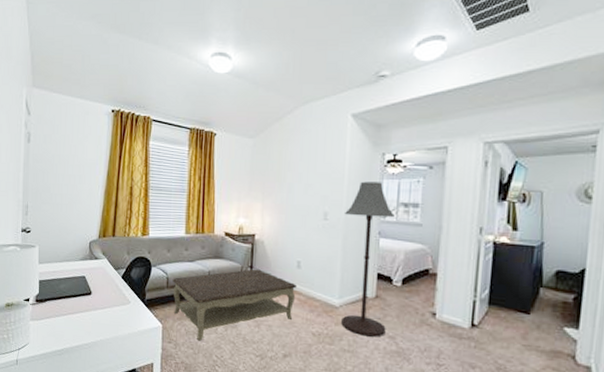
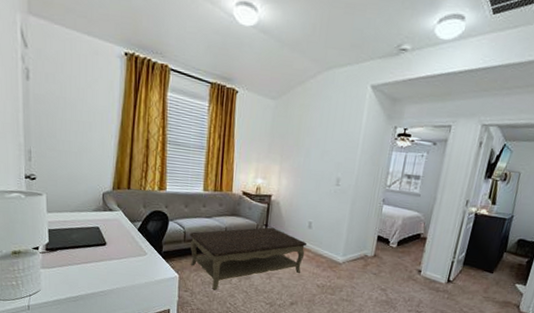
floor lamp: present [341,181,395,337] -> none [343,152,399,289]

